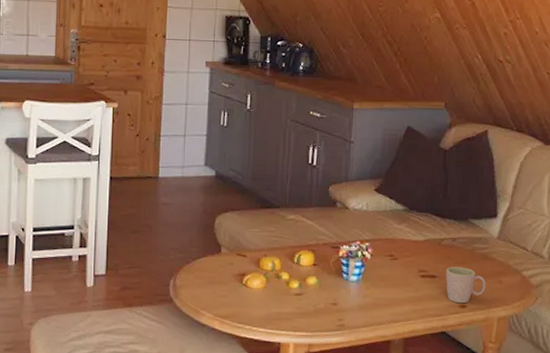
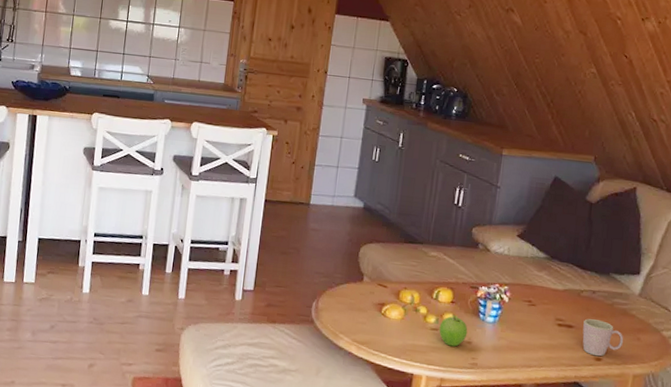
fruit: none [303,277,332,310] -> present [439,314,468,347]

